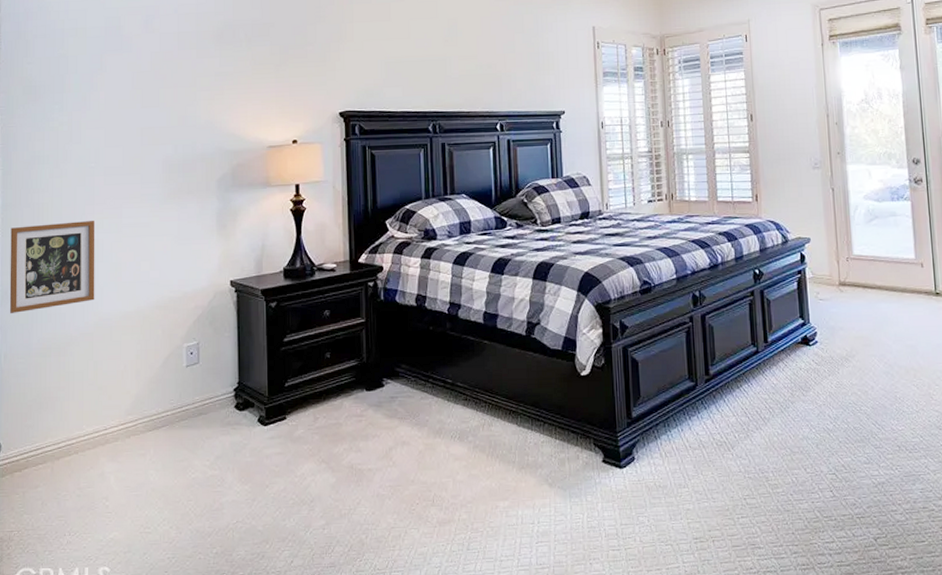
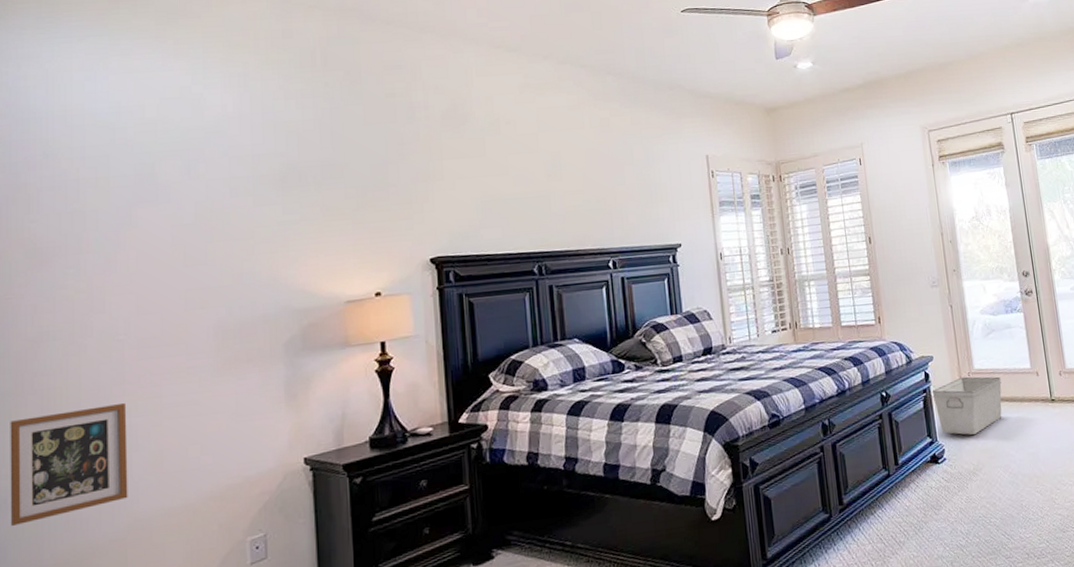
storage bin: none [807,261,882,321] -> present [932,376,1002,436]

